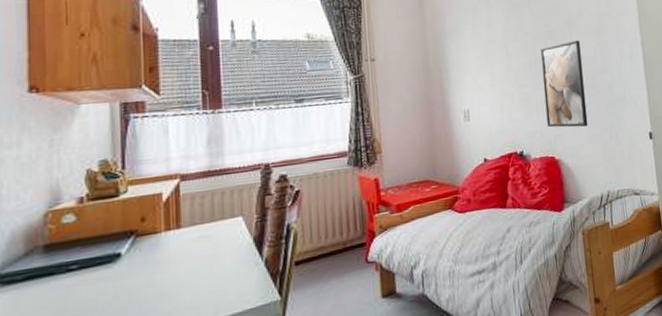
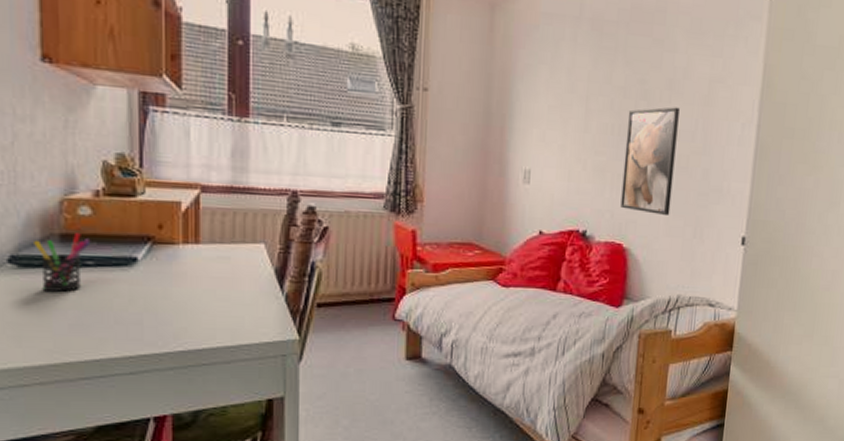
pen holder: none [18,240,75,304] -> present [34,233,91,292]

